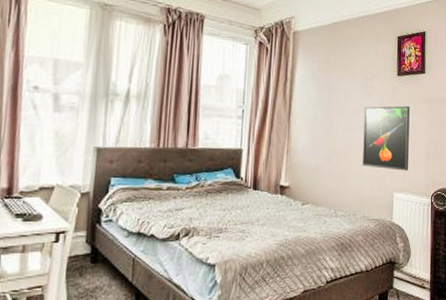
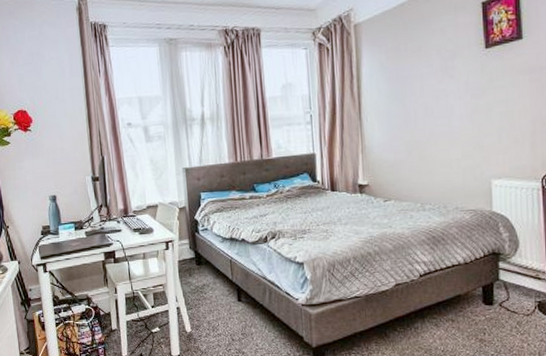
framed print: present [363,105,410,171] -> none [445,80,508,156]

